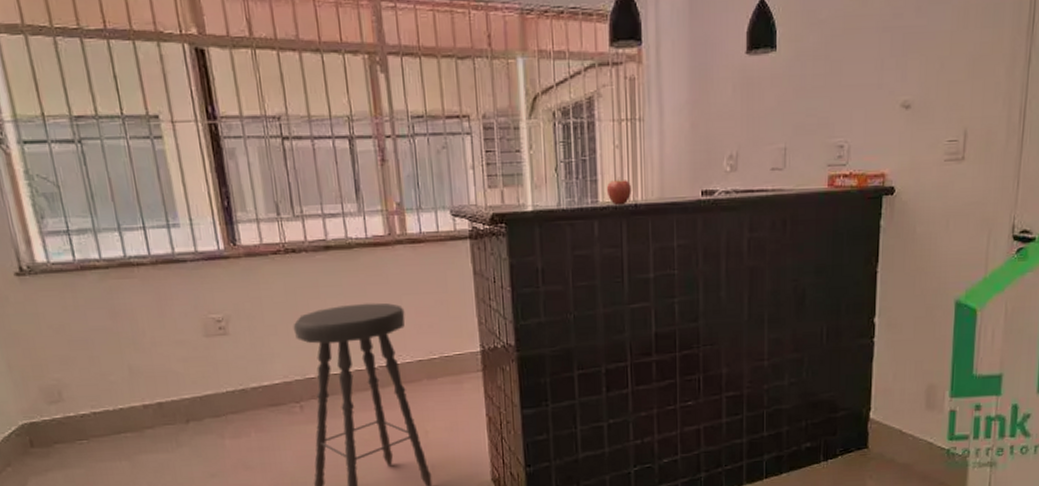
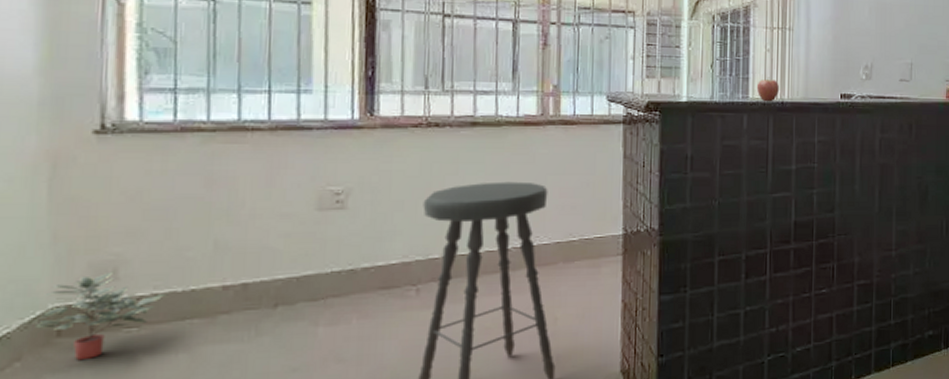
potted plant: none [14,394,104,467] -> present [36,271,168,361]

